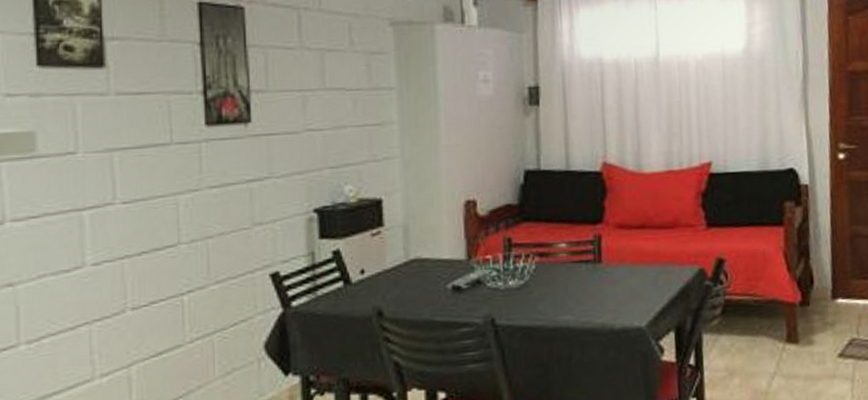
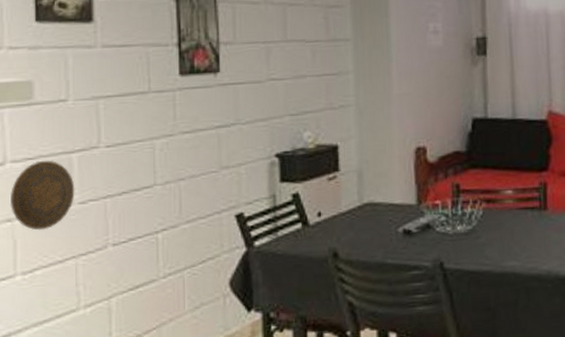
decorative plate: none [10,218,87,295] -> present [9,160,75,231]

